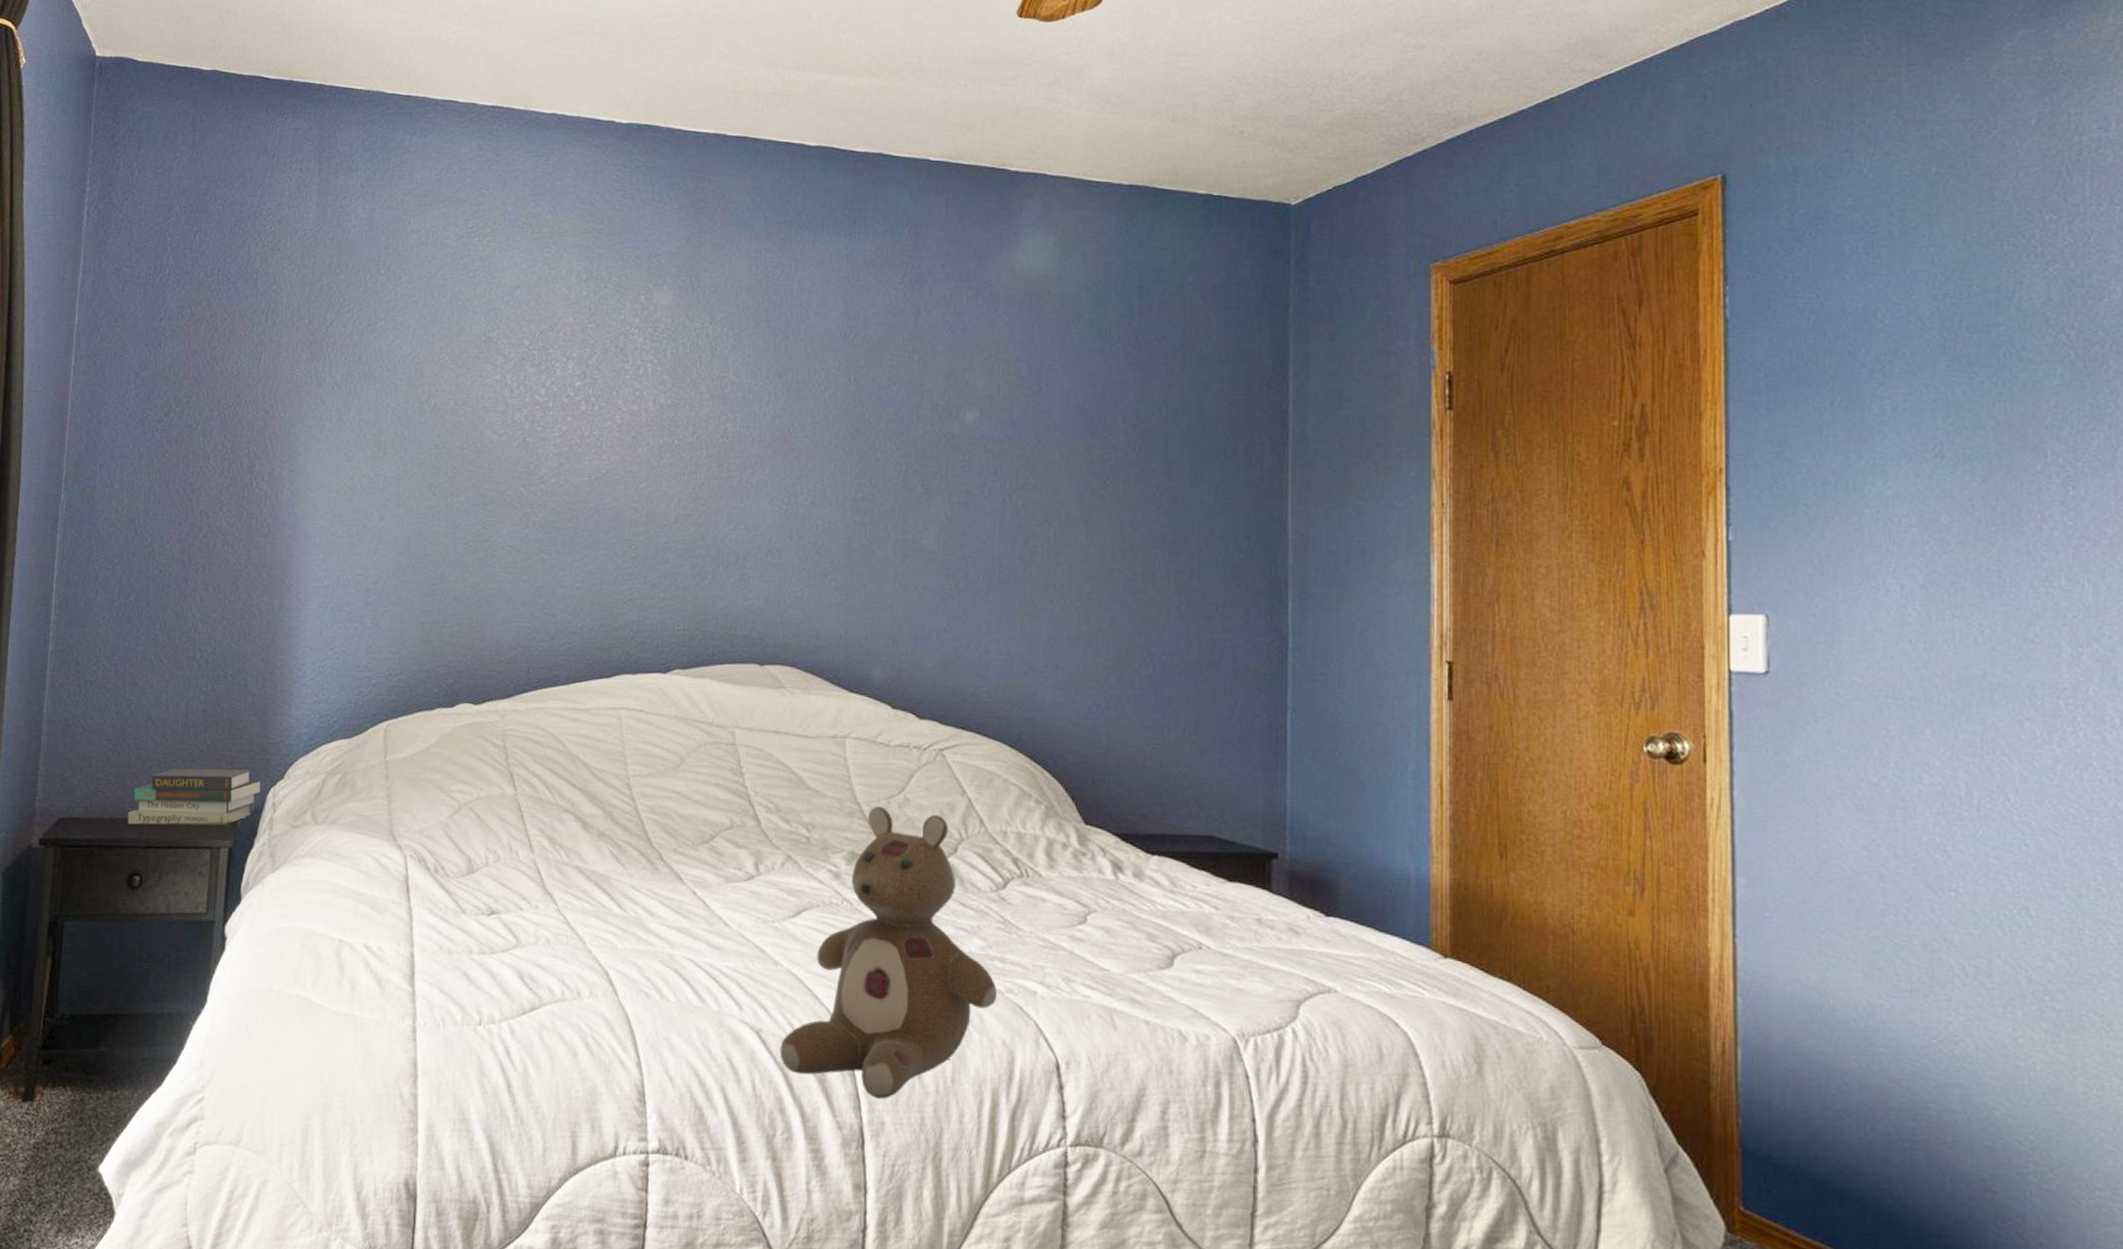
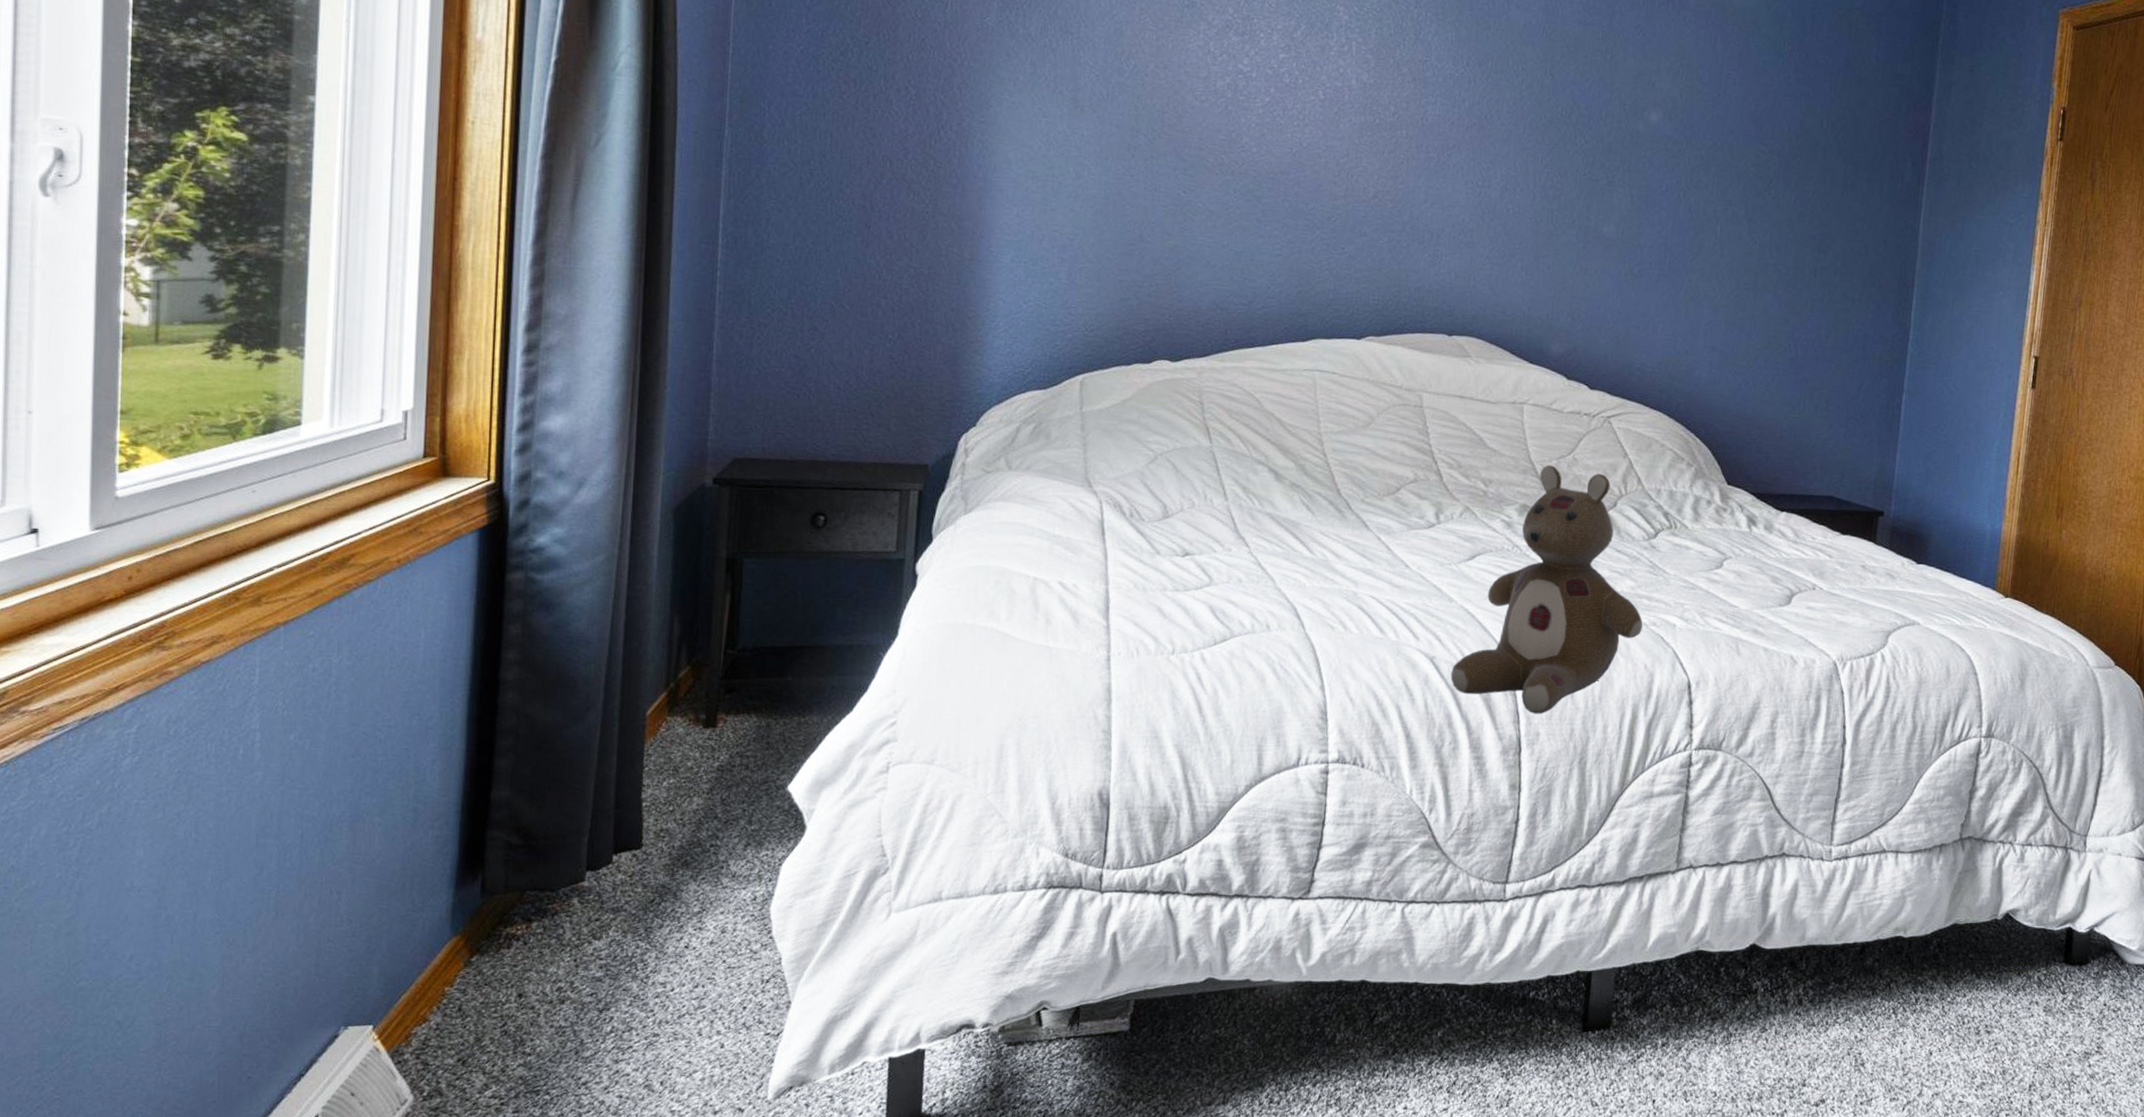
books: present [127,768,261,826] -> none [809,413,952,470]

